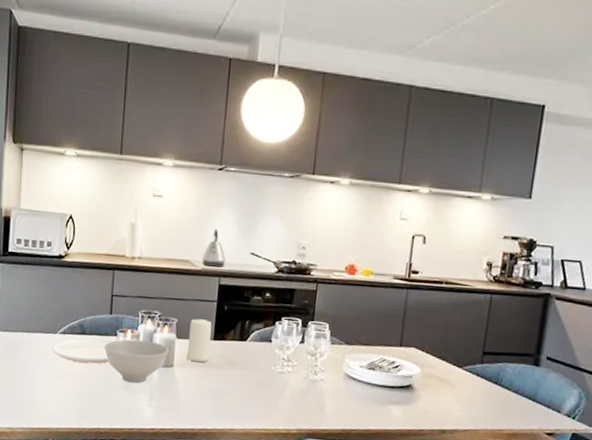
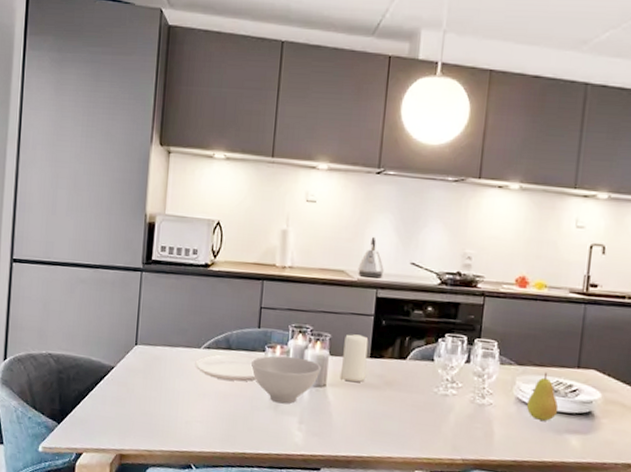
fruit: none [354,350,383,394] -> present [526,372,559,421]

